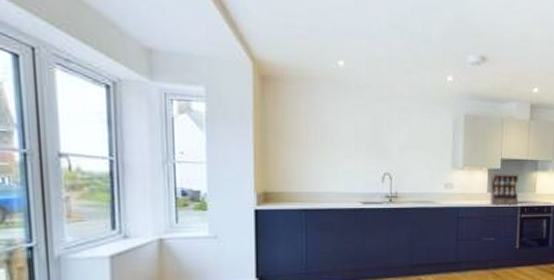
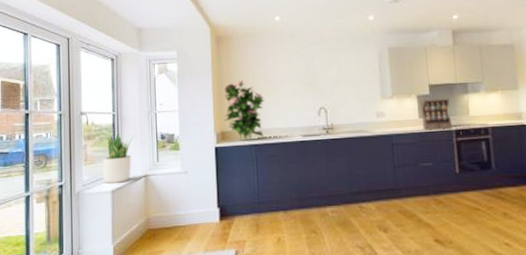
planter: none [96,184,142,247] -> present [103,133,134,184]
plant: none [267,133,320,204] -> present [224,80,265,141]

